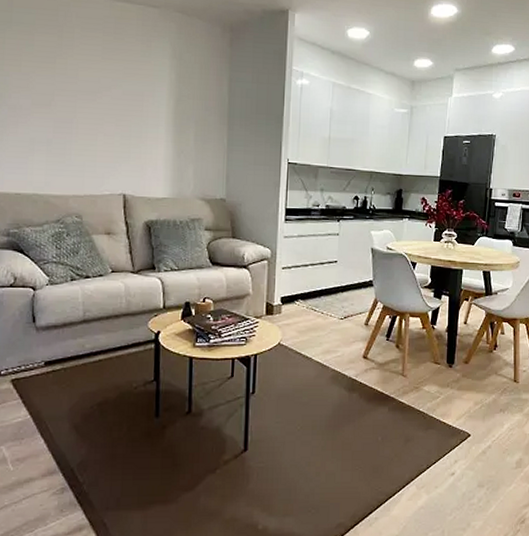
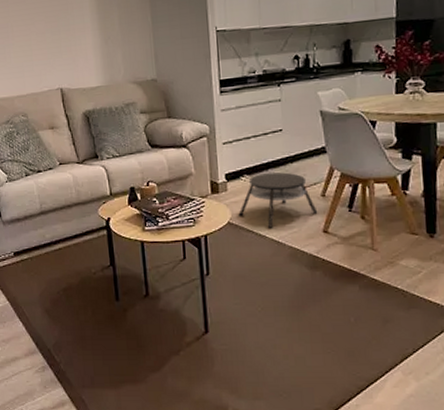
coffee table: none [289,300,360,351] -> present [238,172,318,228]

